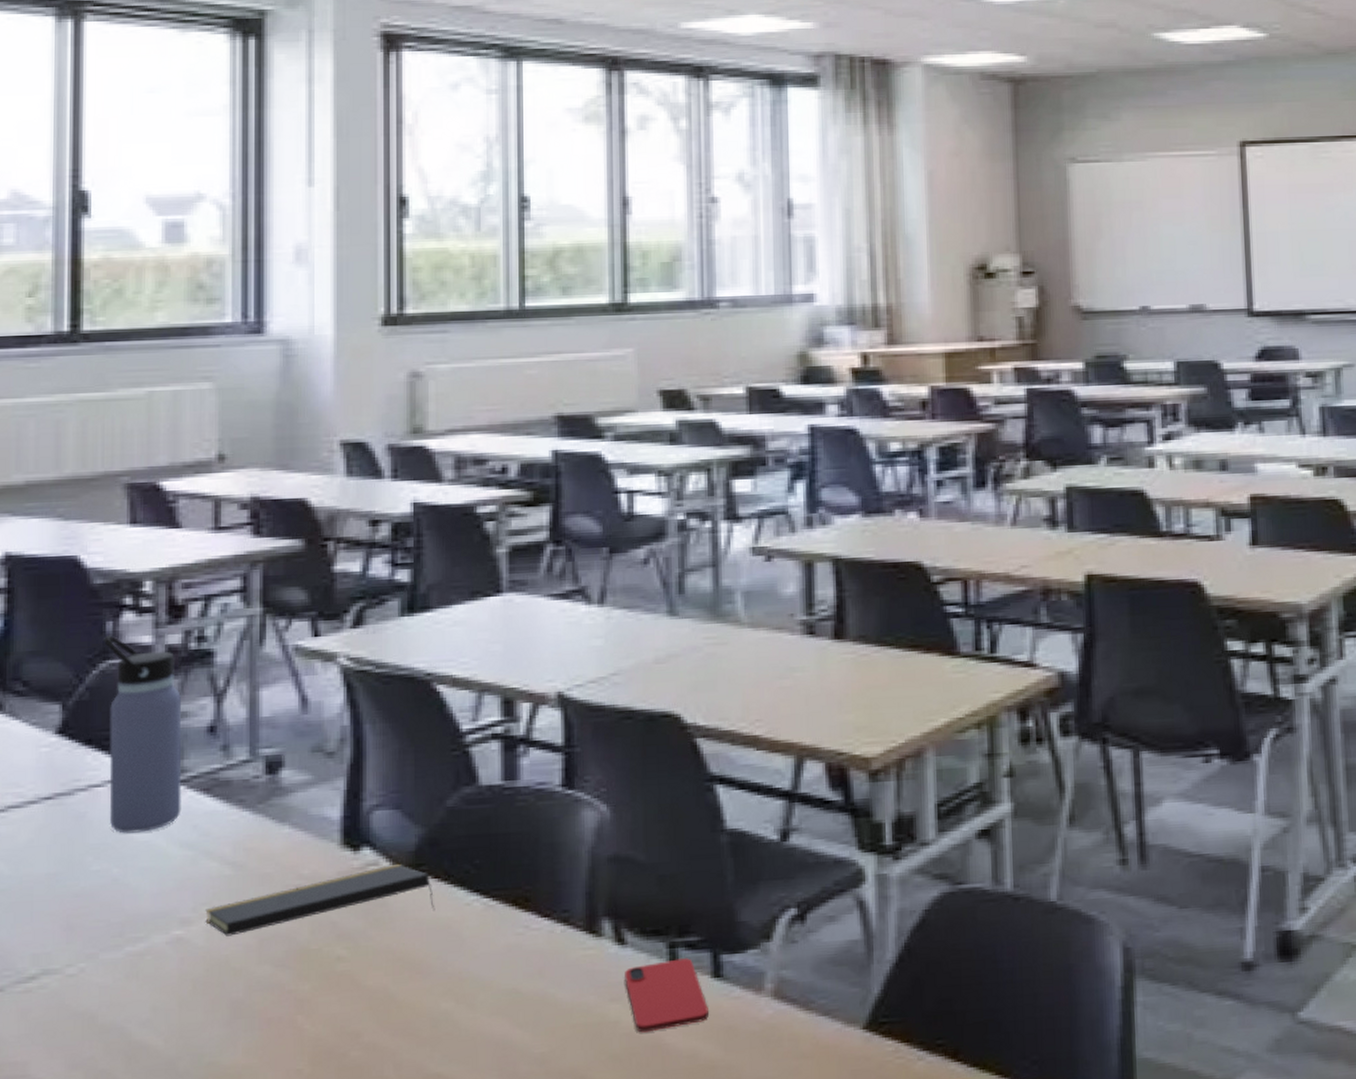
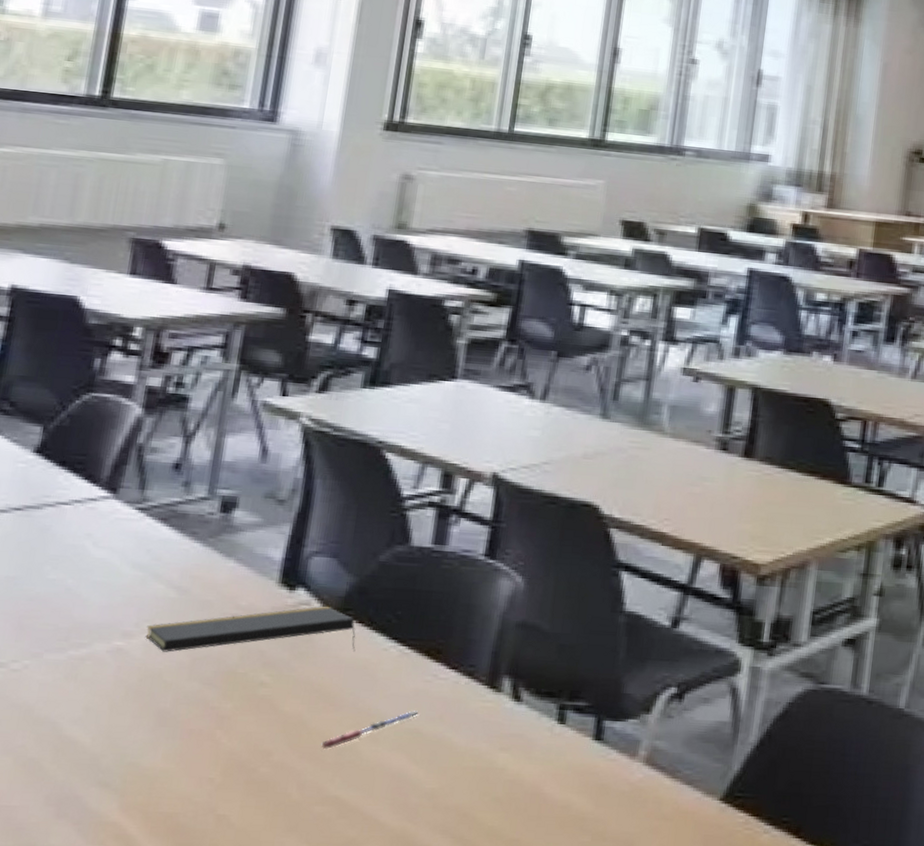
water bottle: present [104,635,182,834] -> none [71,370,154,550]
pen: none [413,967,516,1024] -> present [321,709,420,750]
smartphone: present [625,958,708,1033] -> none [515,720,586,781]

